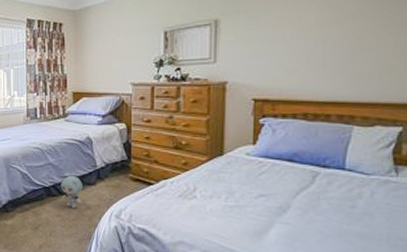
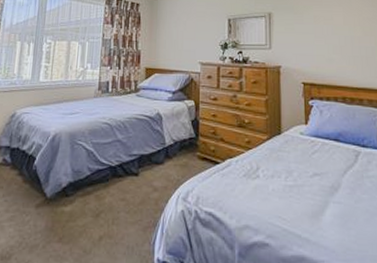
plush toy: present [61,175,82,209] -> none [128,153,150,191]

